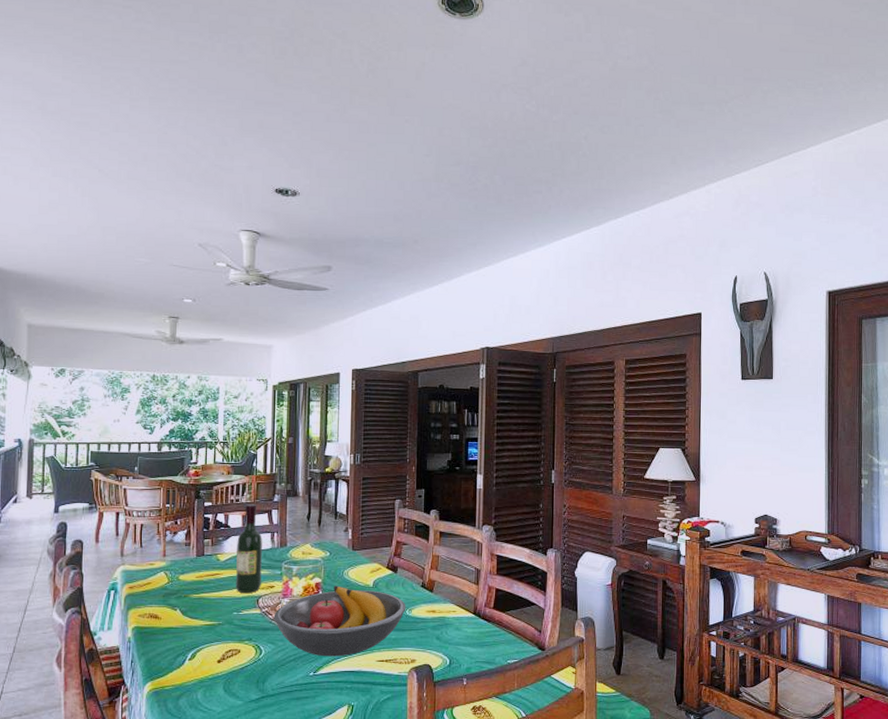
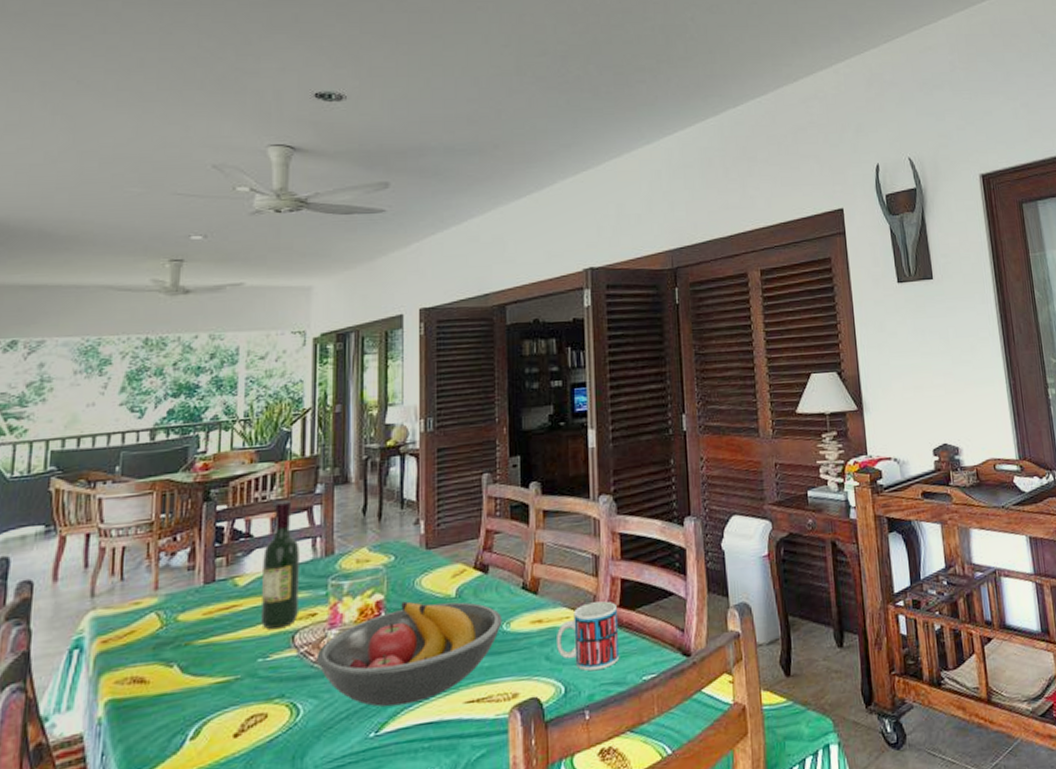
mug: none [445,603,492,652] -> present [557,601,620,672]

